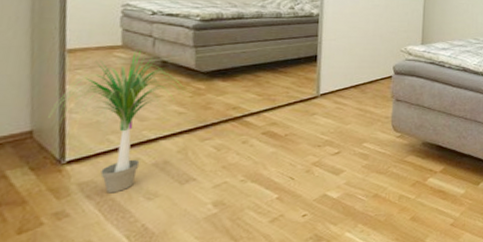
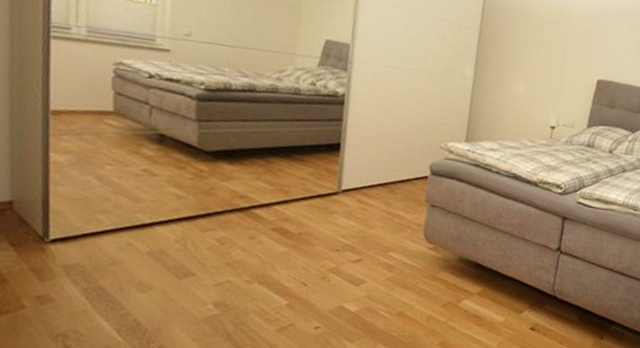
potted plant: present [48,50,186,194] -> none [30,118,186,281]

